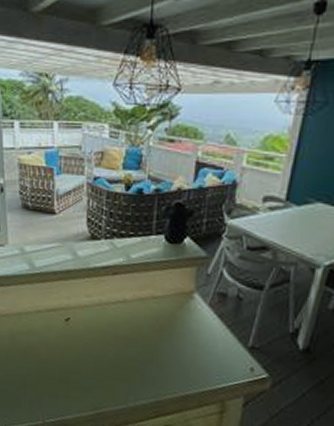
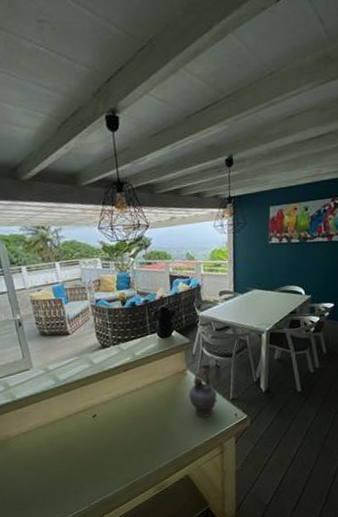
teapot: none [190,295,235,361] -> present [188,368,218,418]

